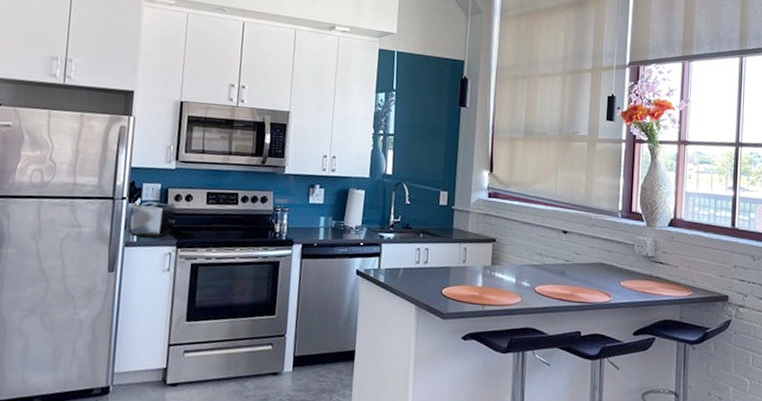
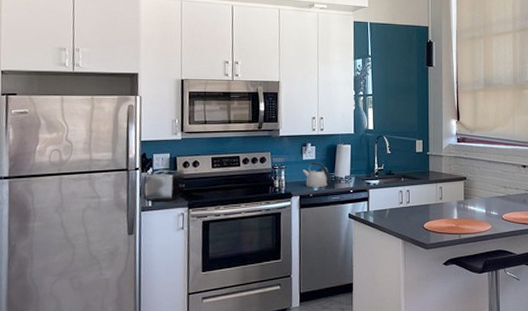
kettle: none [308,206,339,237] -> present [303,161,330,188]

